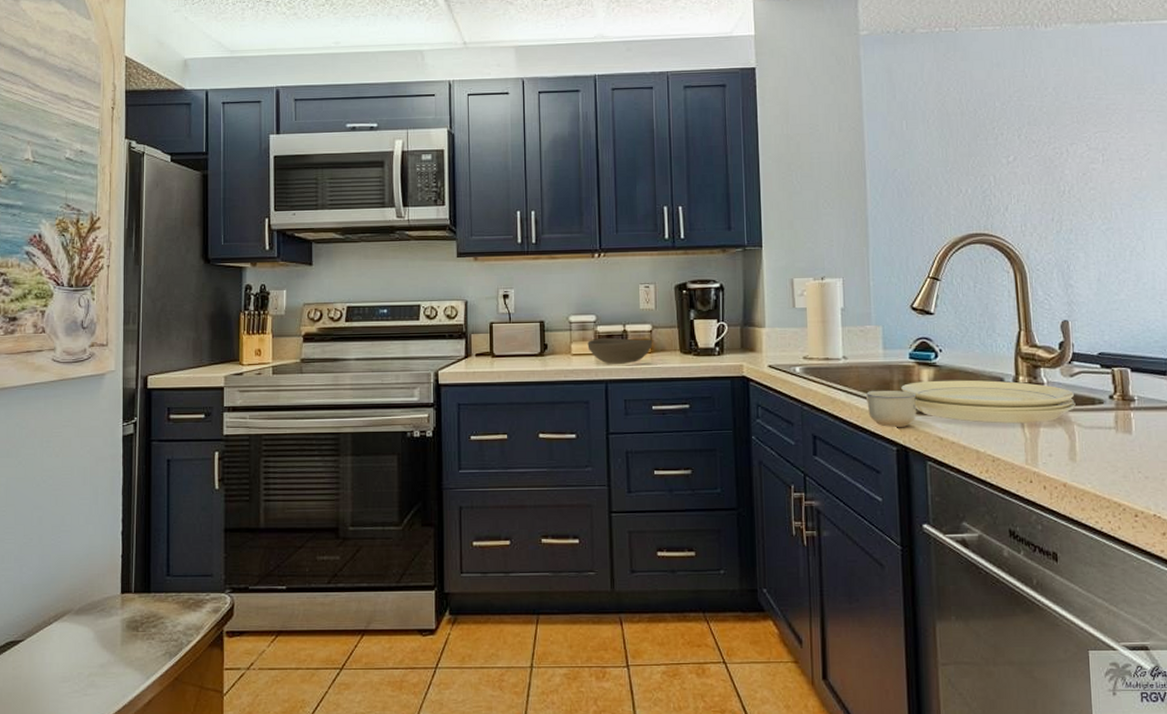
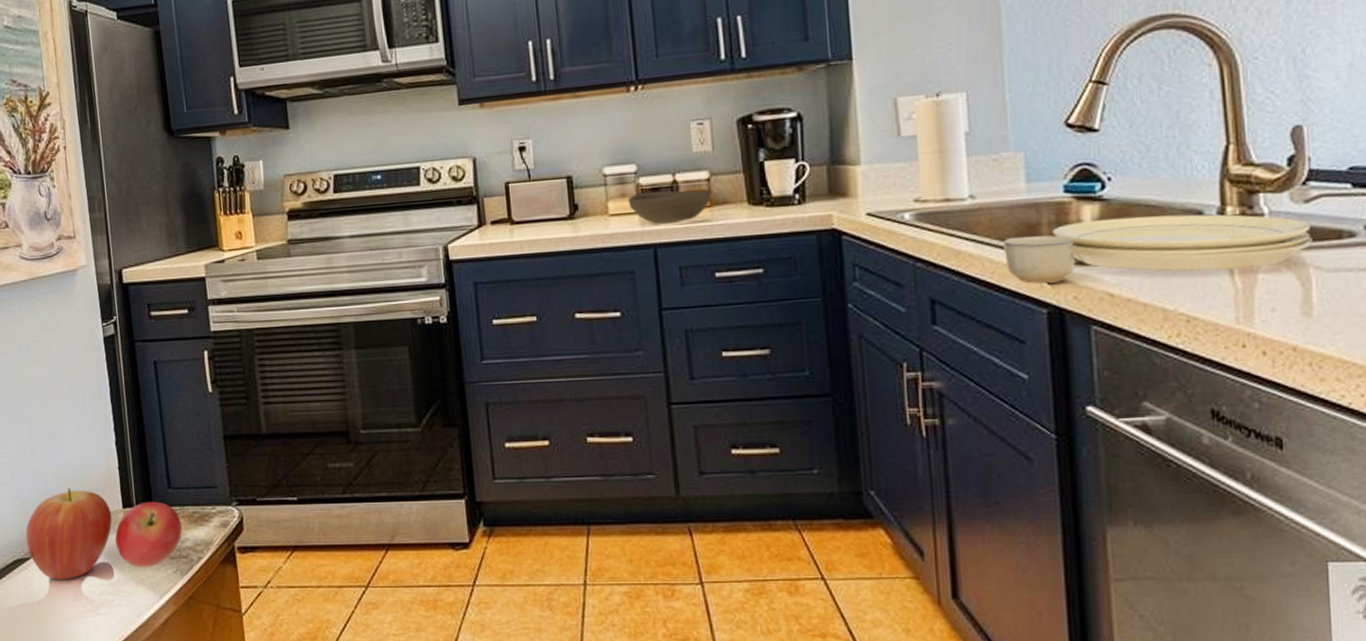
fruit: none [21,574,109,661] -> present [25,488,112,579]
fruit: none [109,588,175,651] -> present [114,501,182,568]

